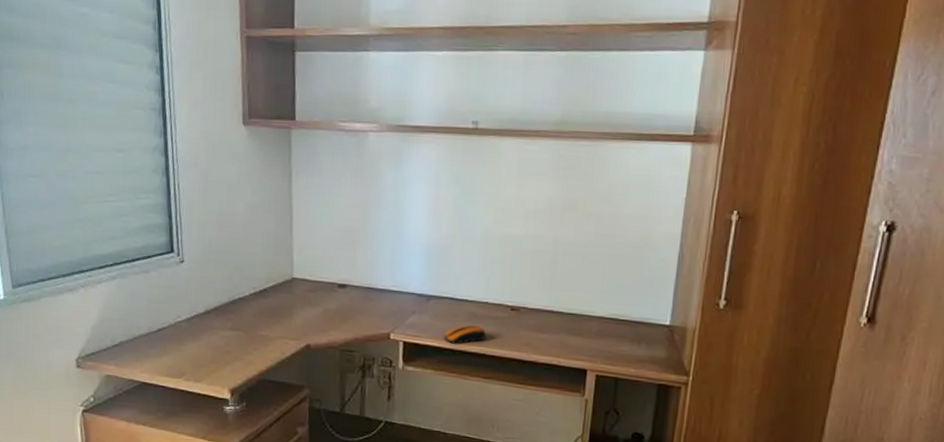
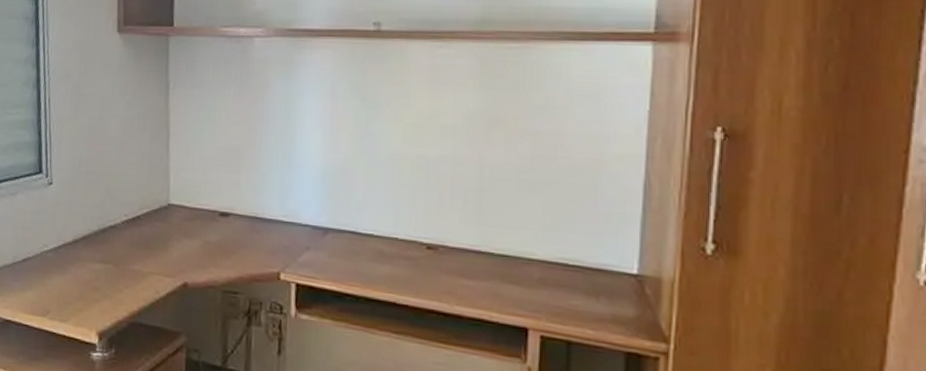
computer mouse: present [444,324,486,344] -> none [344,265,397,289]

